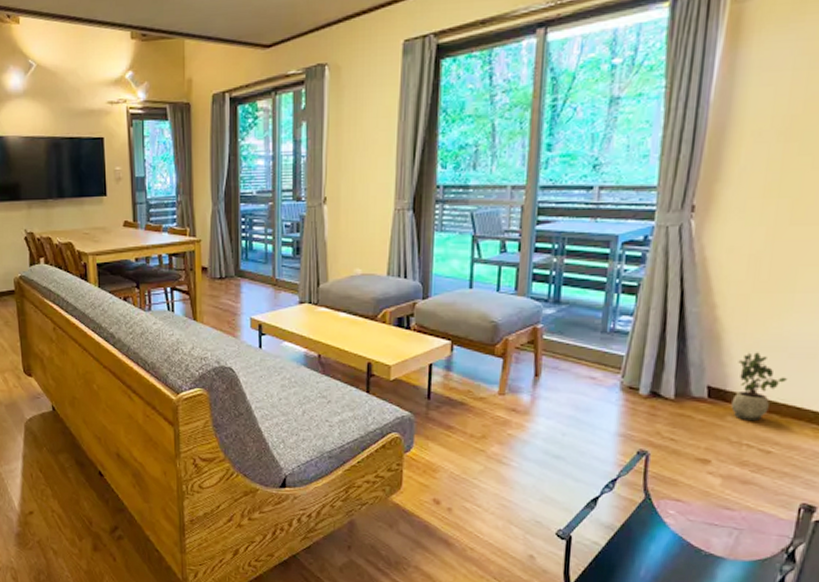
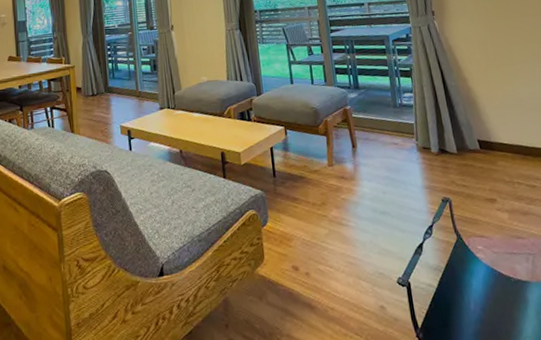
potted plant: present [731,352,788,421] -> none [493,110,530,164]

